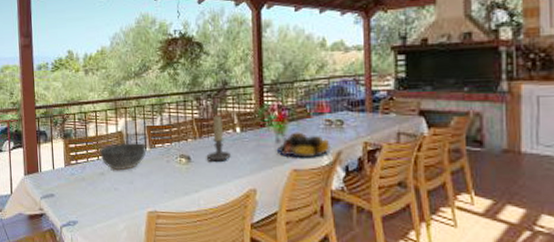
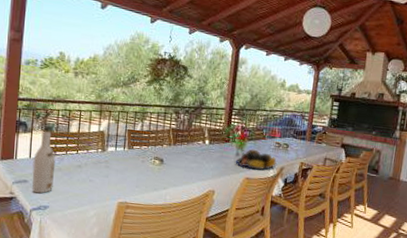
wine bottle: none [56,139,79,208] -> present [32,132,56,194]
bowl: present [100,142,147,171] -> none [79,141,125,165]
candle holder: present [207,115,231,162] -> none [178,128,198,166]

